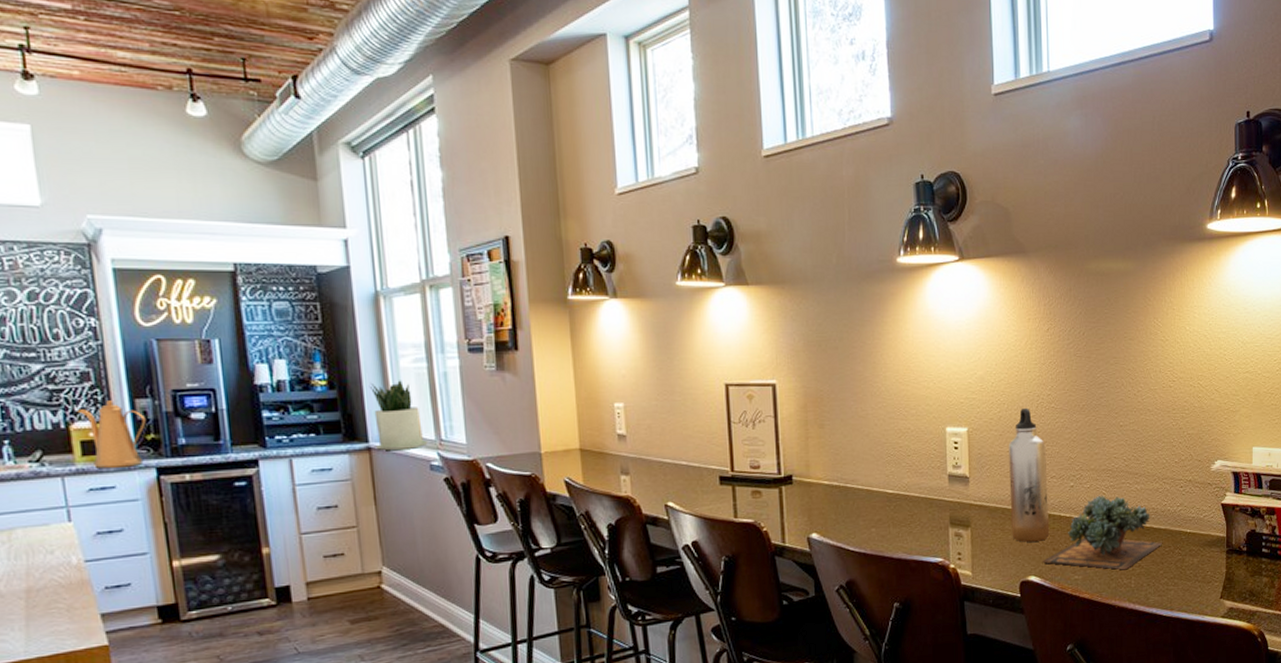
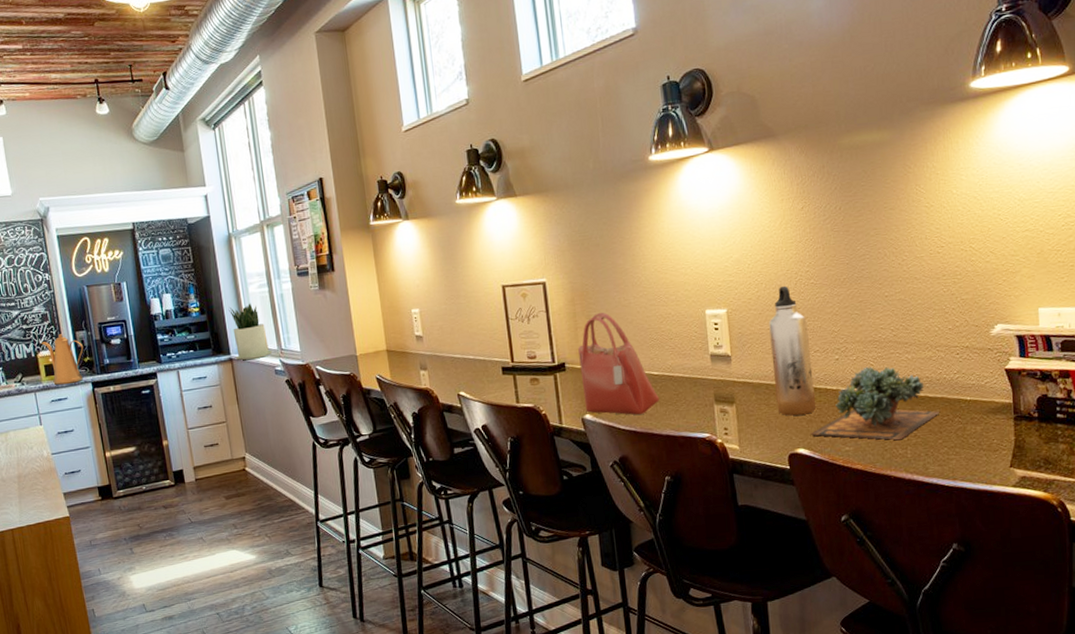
handbag: none [808,421,892,536] -> present [578,312,659,415]

